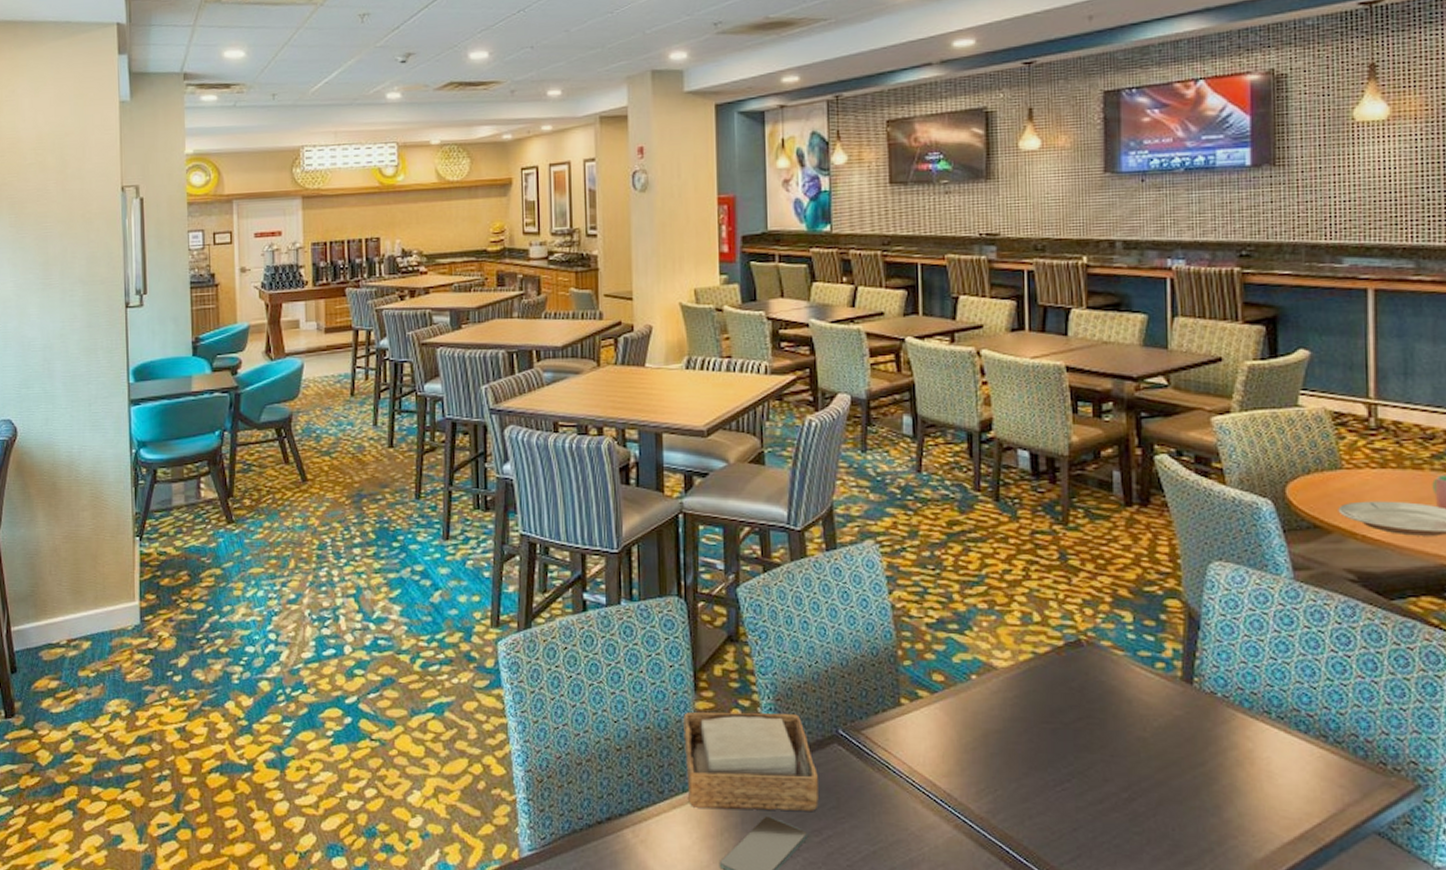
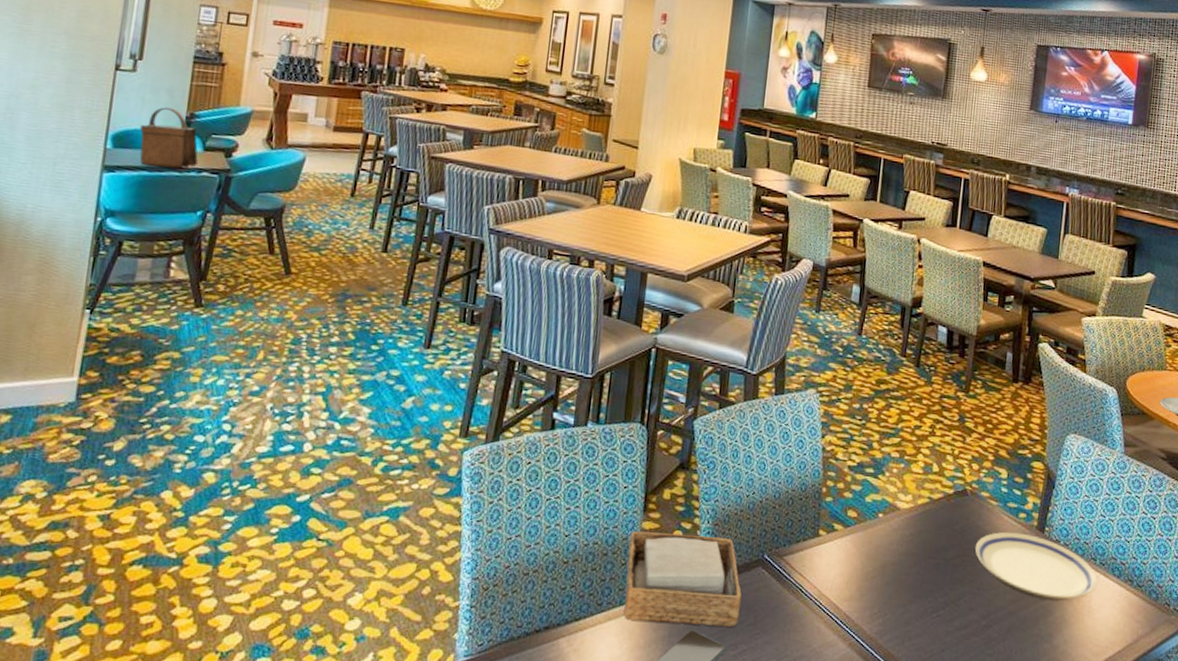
handbag: none [154,335,208,395] -> present [139,107,198,169]
plate: none [1101,686,1276,765] -> present [974,531,1097,601]

